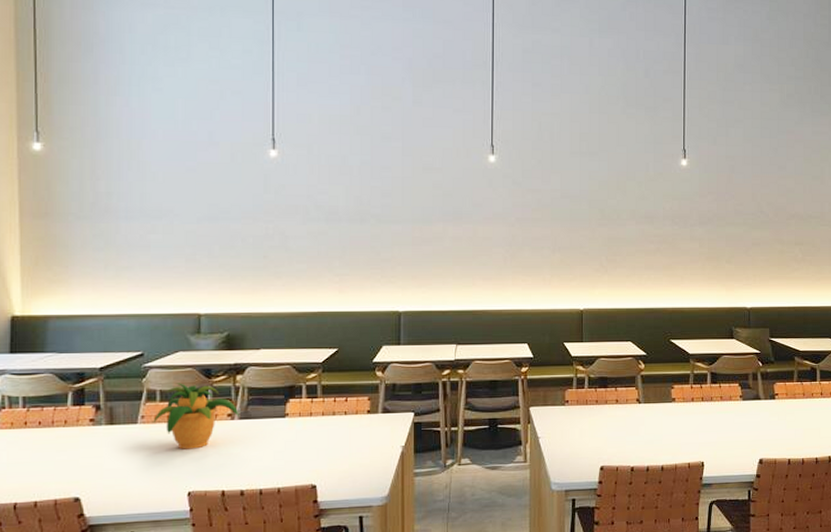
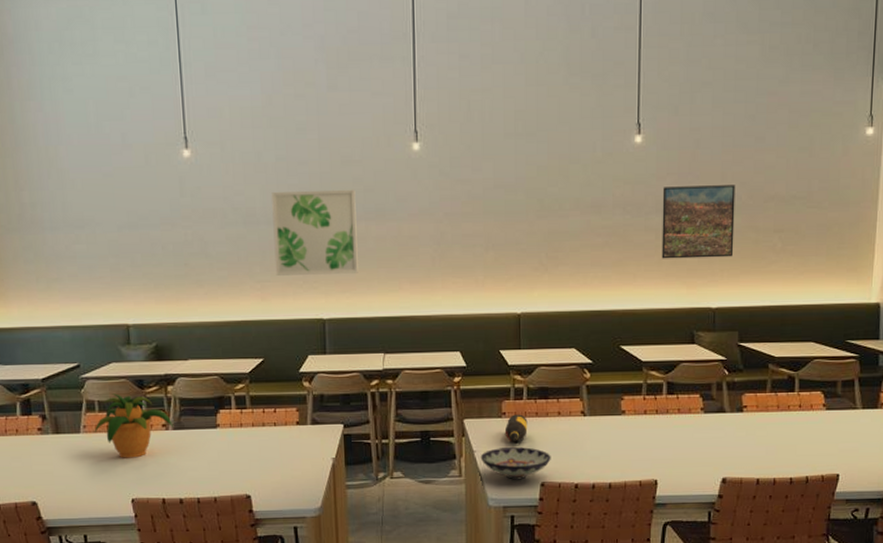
wall art: none [355,192,435,270] -> present [272,189,358,276]
bowl: none [544,433,610,465] -> present [480,447,551,480]
bottle: none [567,402,589,429] -> present [504,414,528,442]
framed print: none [704,203,764,265] -> present [661,185,736,259]

